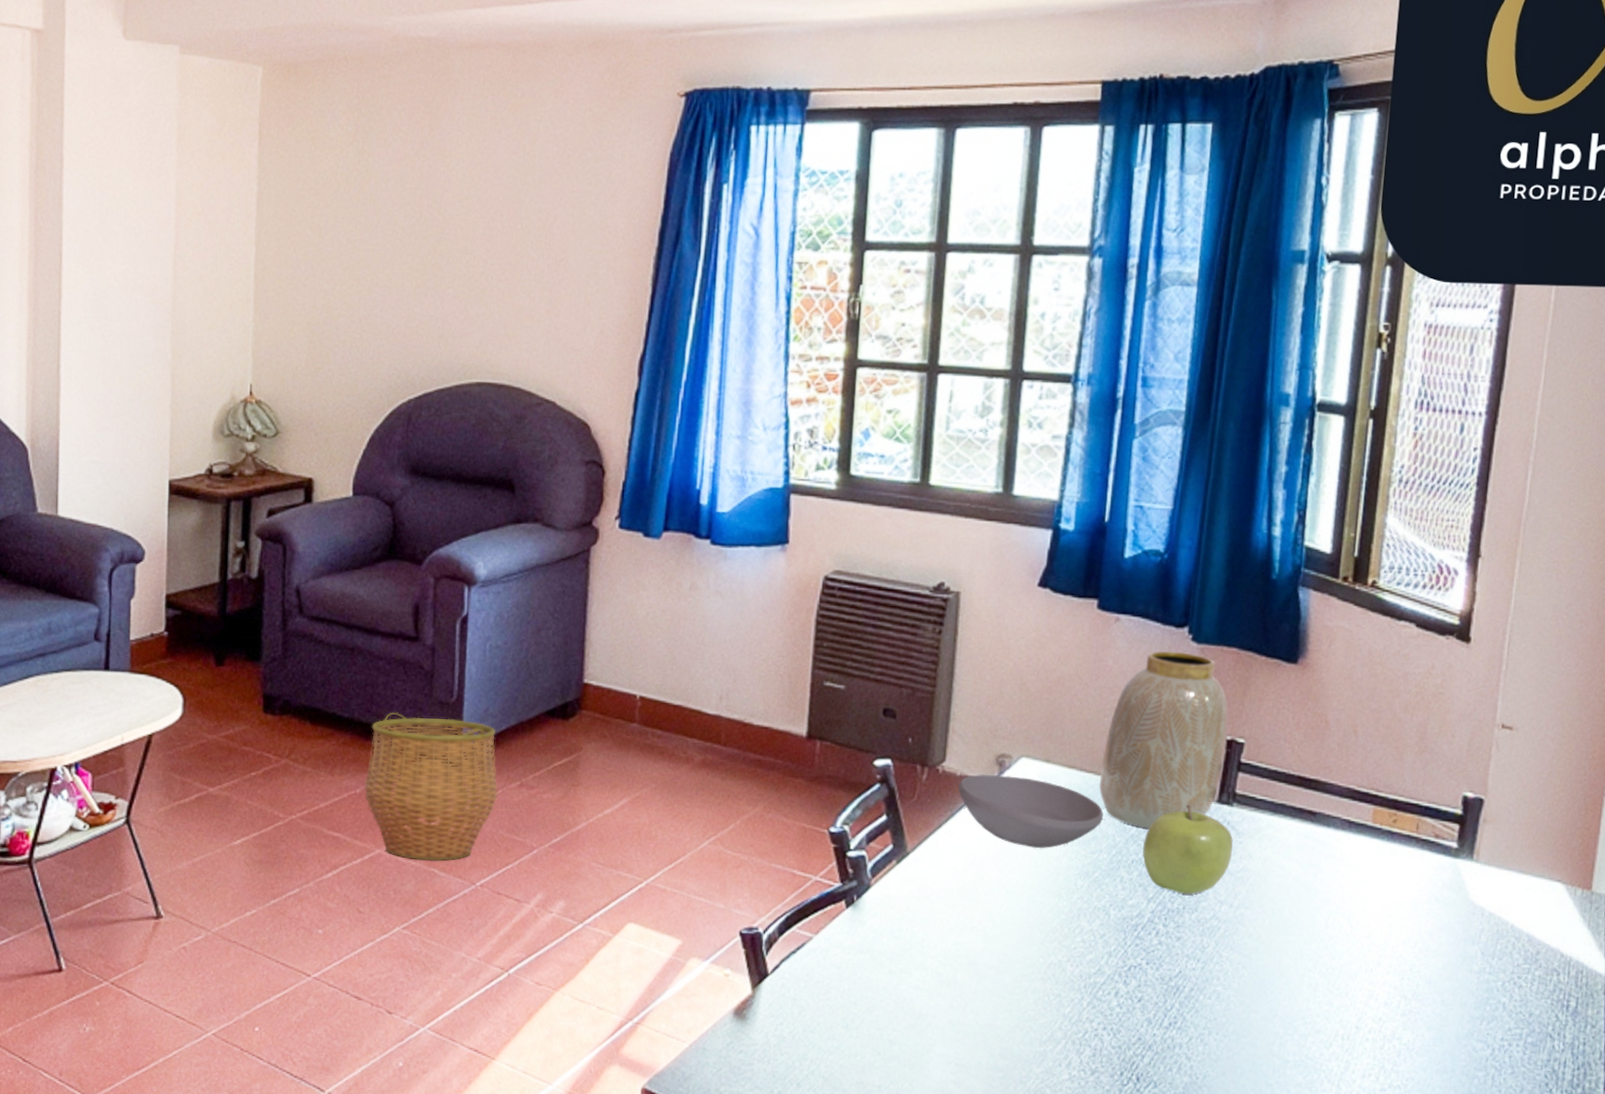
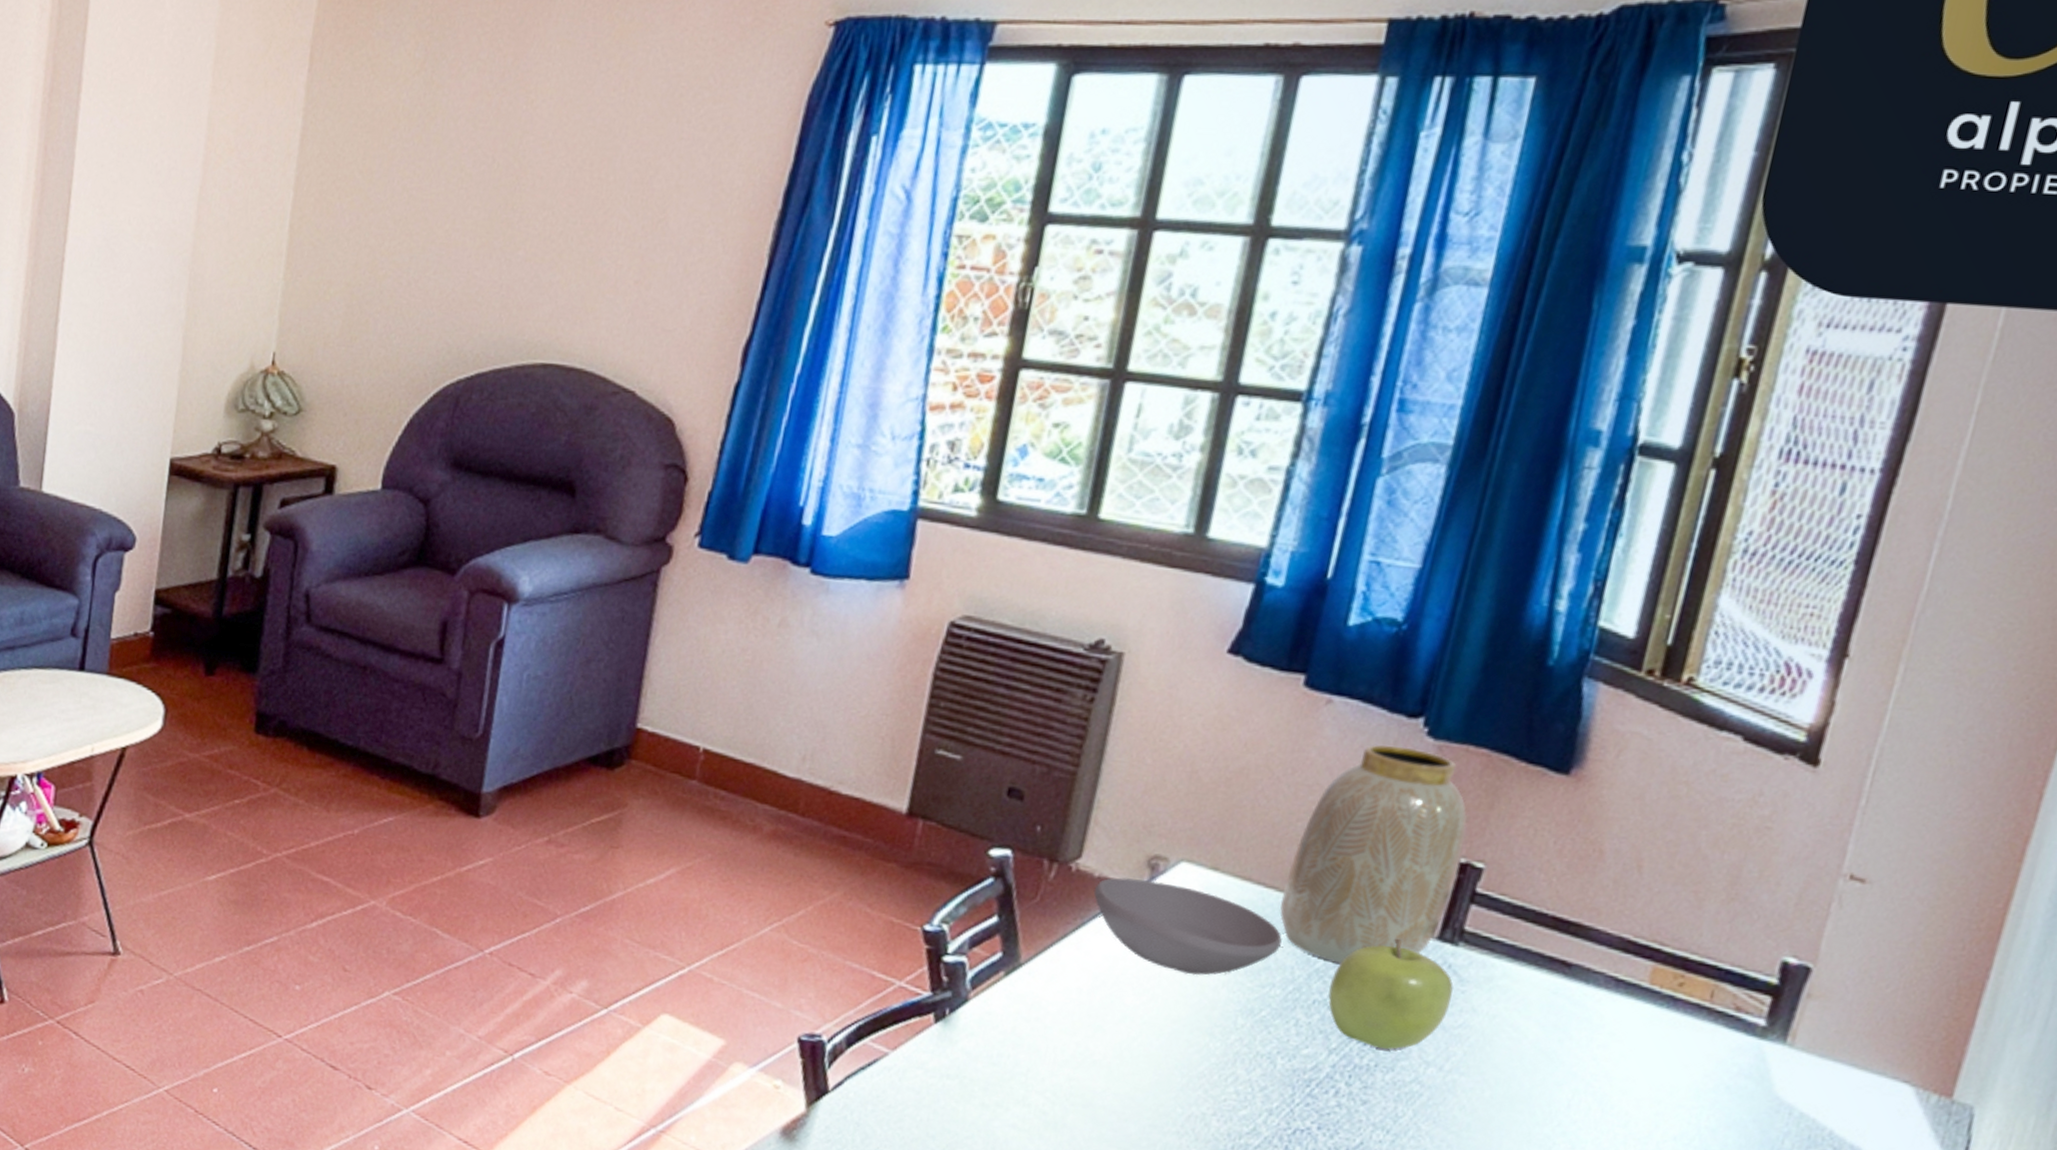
basket: present [363,712,498,861] -> none [362,744,525,922]

